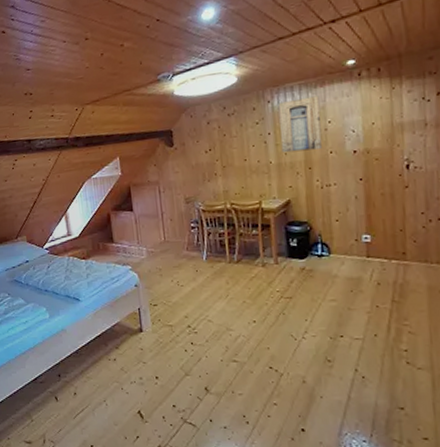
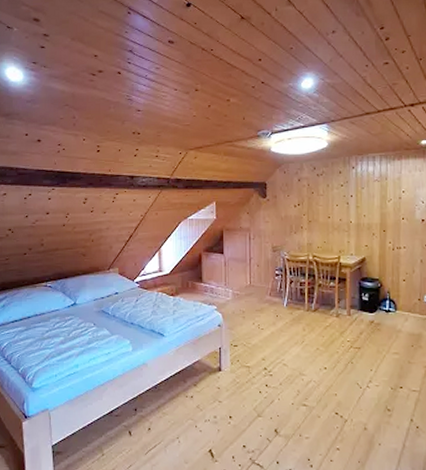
wall art: present [278,95,323,153] -> none [361,167,397,215]

